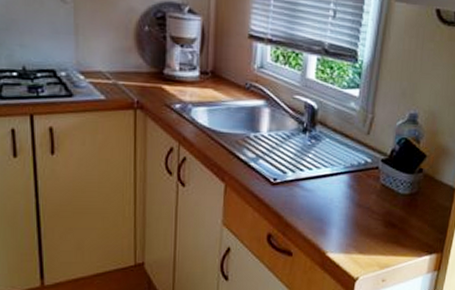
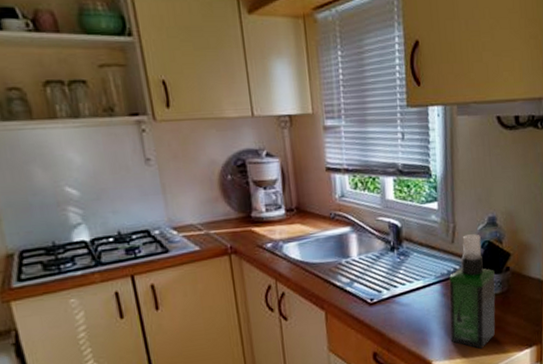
spray bottle: none [349,127,407,247] -> present [449,233,496,349]

